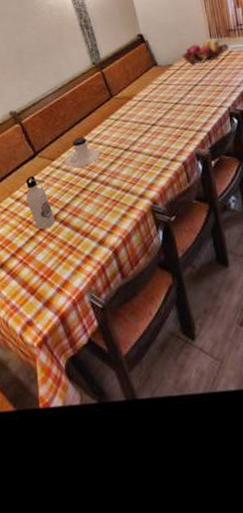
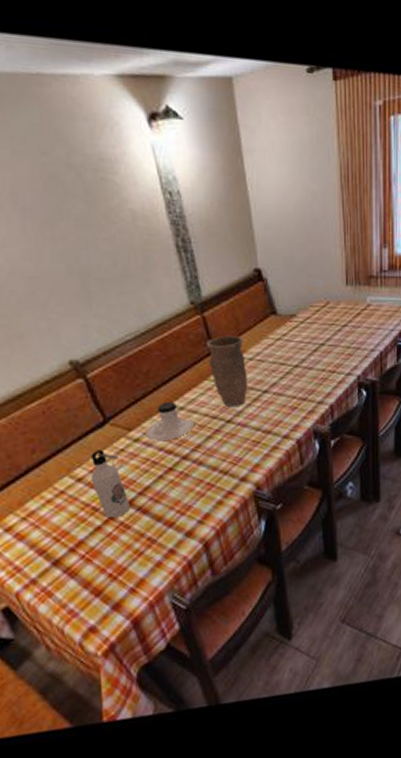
vase: none [105,84,140,139] -> present [206,336,248,408]
fruit basket: present [181,38,229,65] -> none [308,286,368,318]

